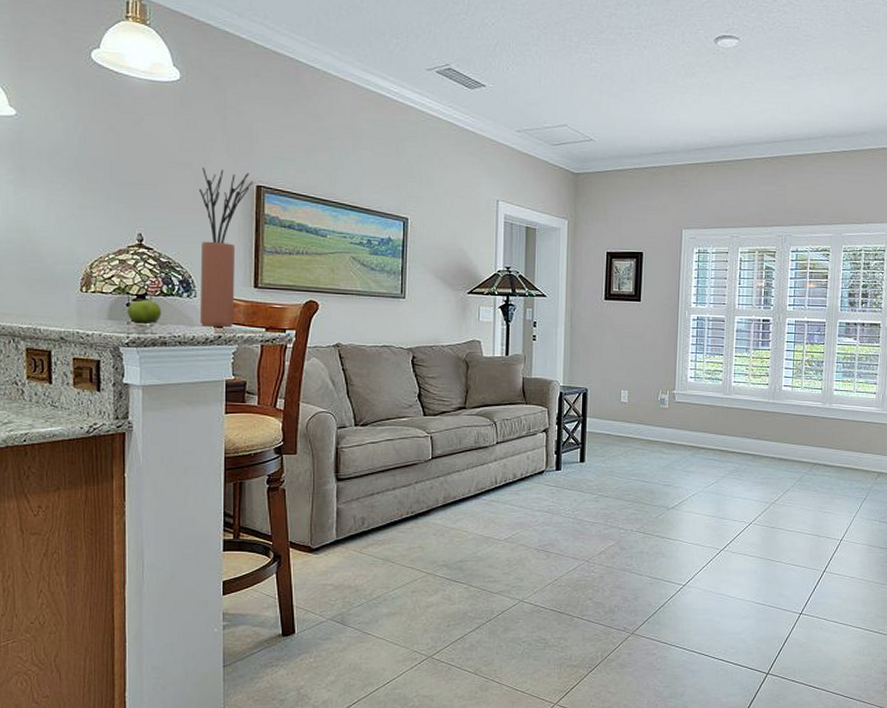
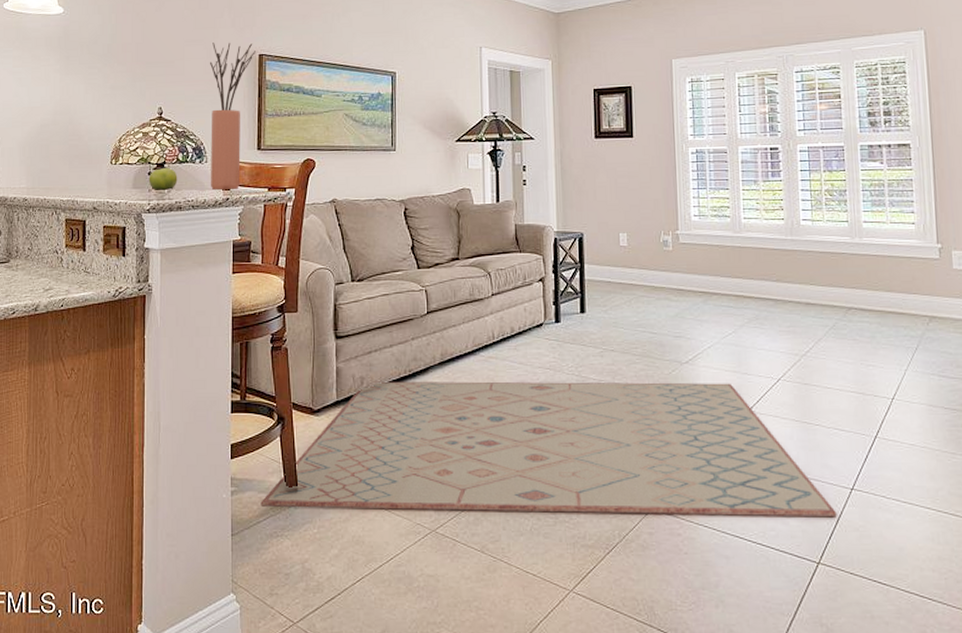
rug: none [255,522,786,640] -> present [260,381,837,518]

